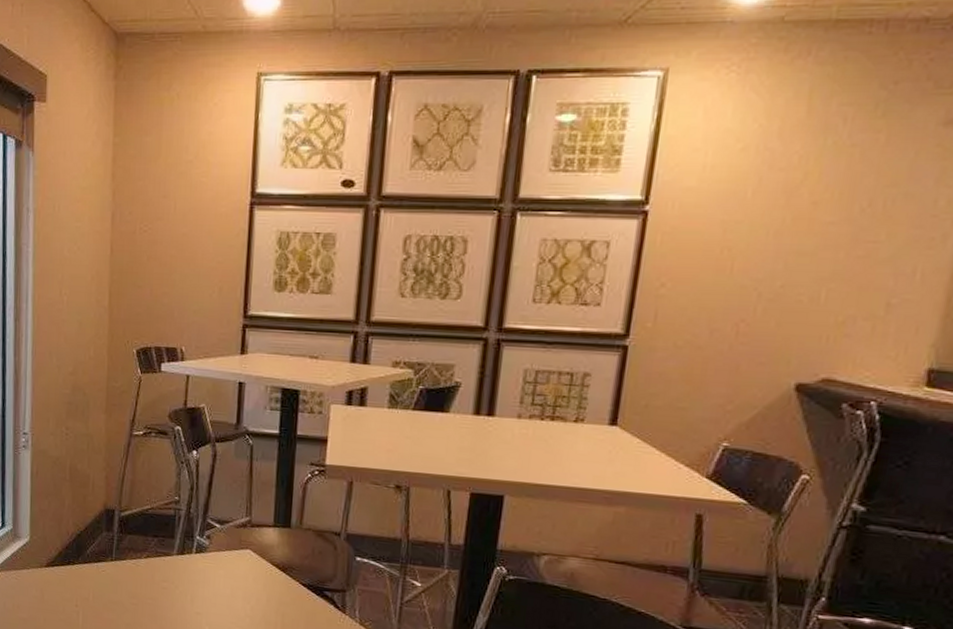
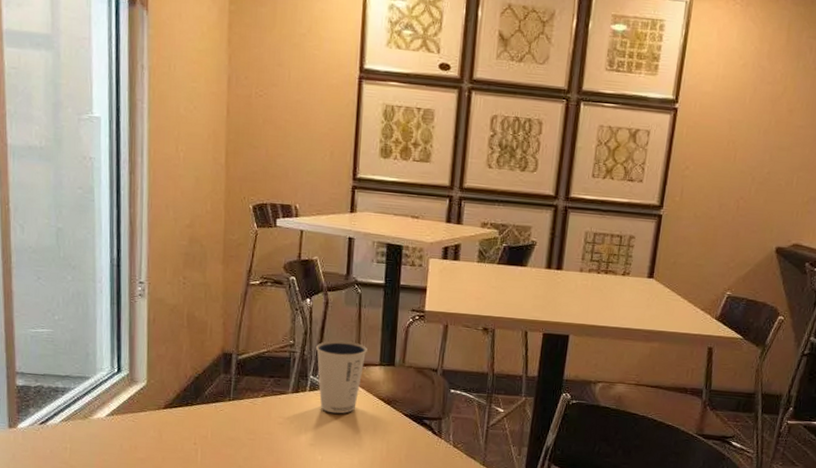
dixie cup: none [202,497,260,580] -> present [315,340,367,414]

